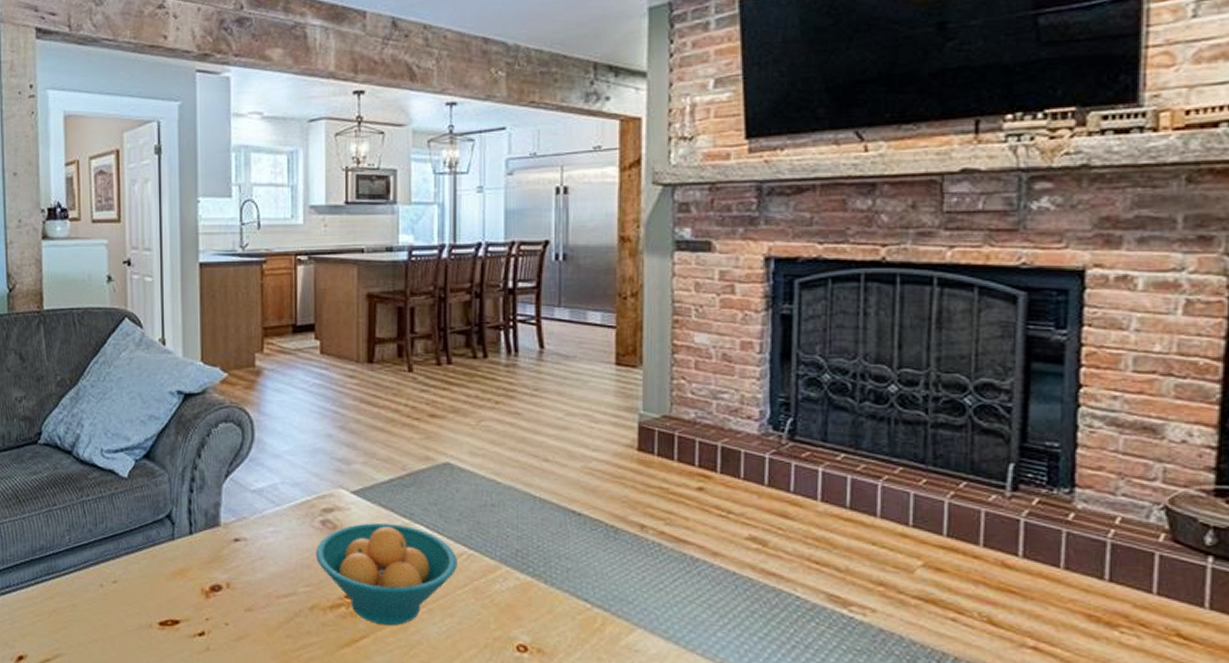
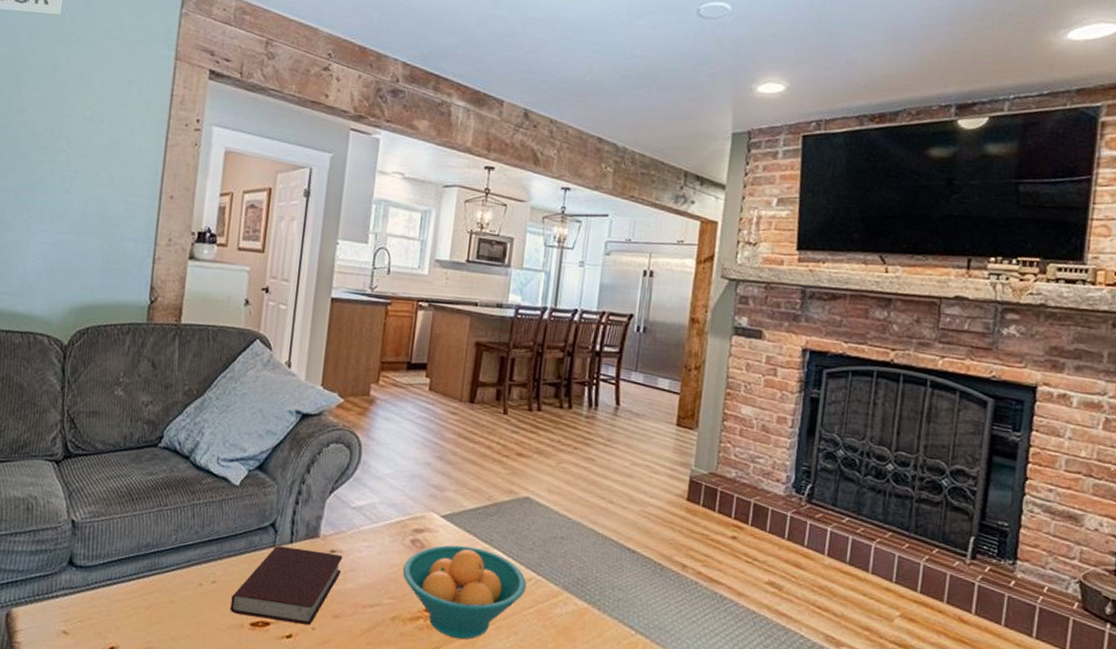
book: none [136,538,249,621] -> present [230,546,343,625]

